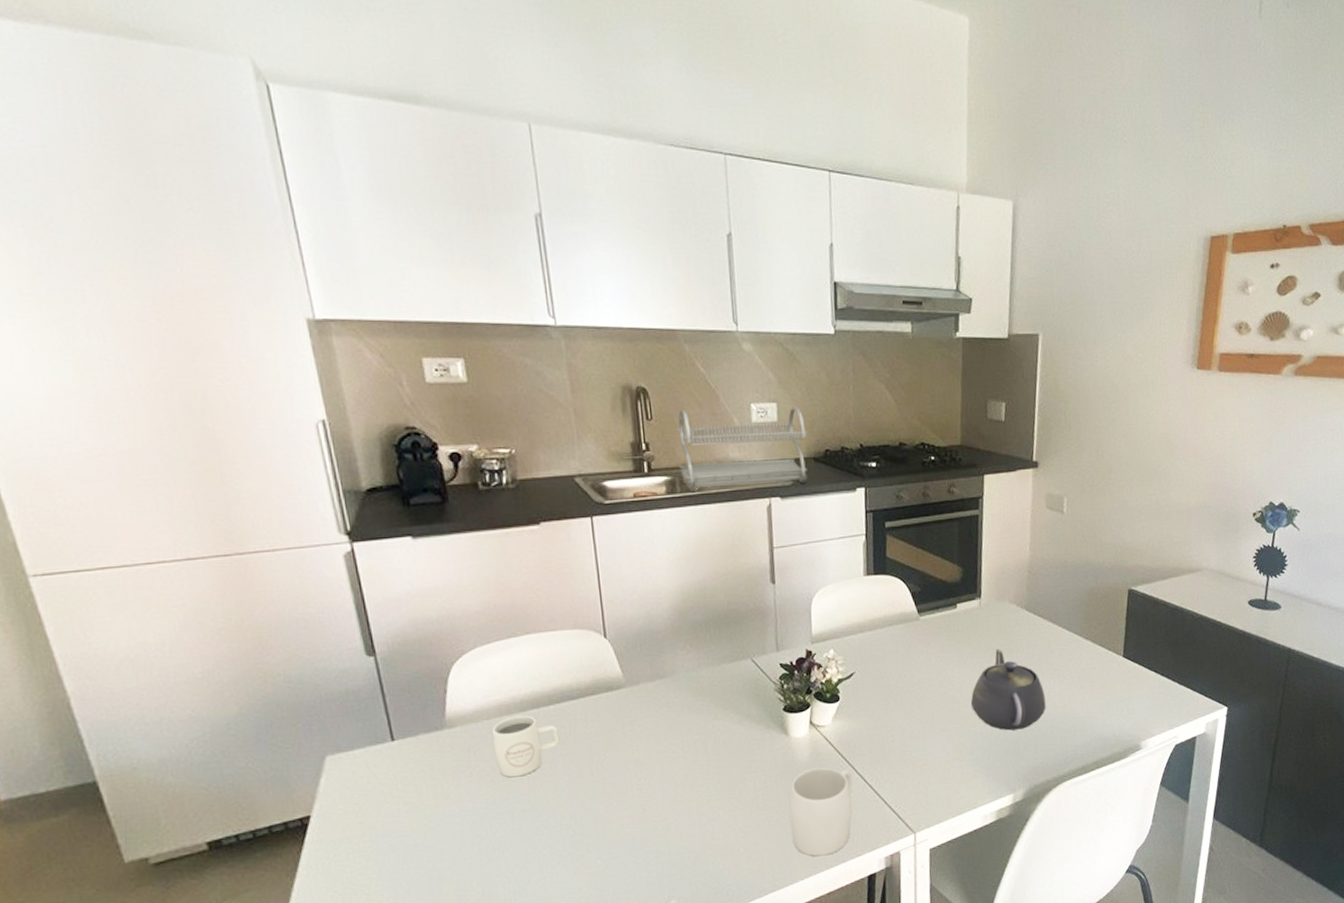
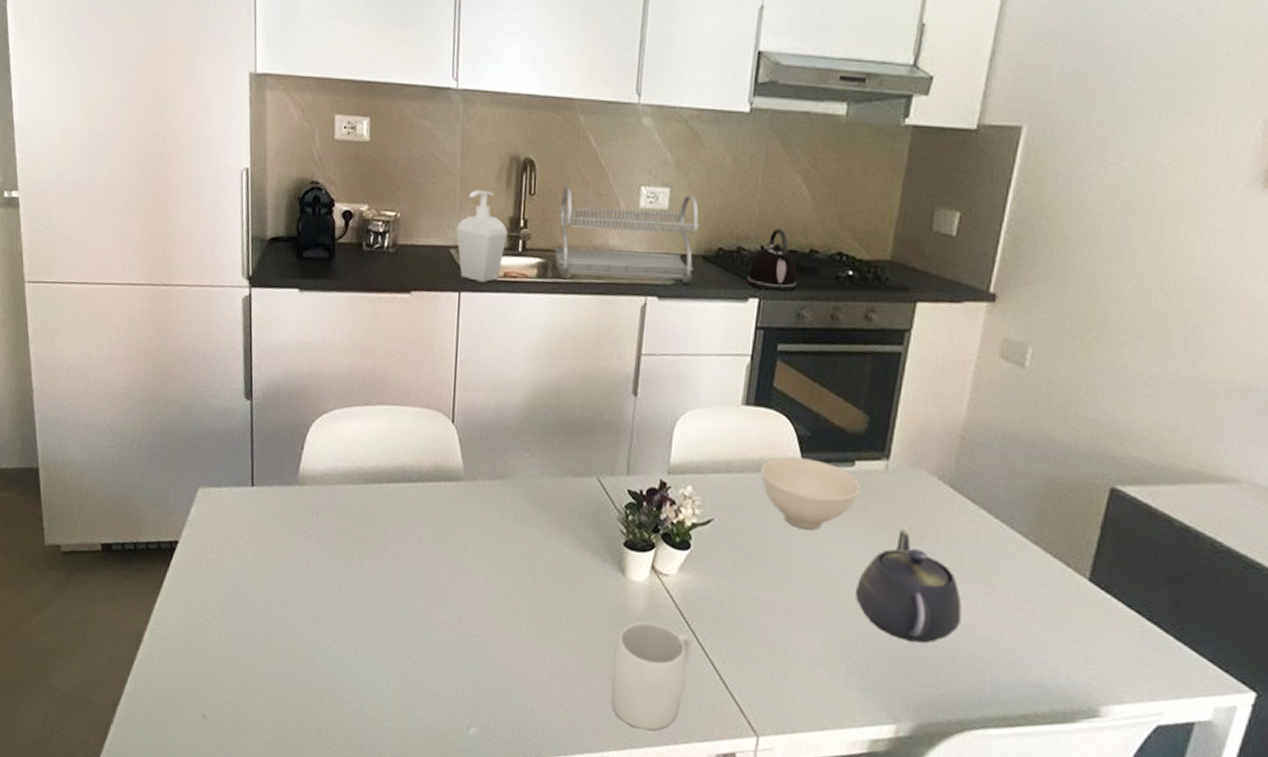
mug: present [491,715,560,778] -> none [333,486,395,551]
soap bottle: none [577,419,632,505] -> present [456,190,508,282]
kettle: none [853,428,894,481] -> present [747,228,798,293]
bowl: none [886,608,964,665] -> present [761,456,861,530]

